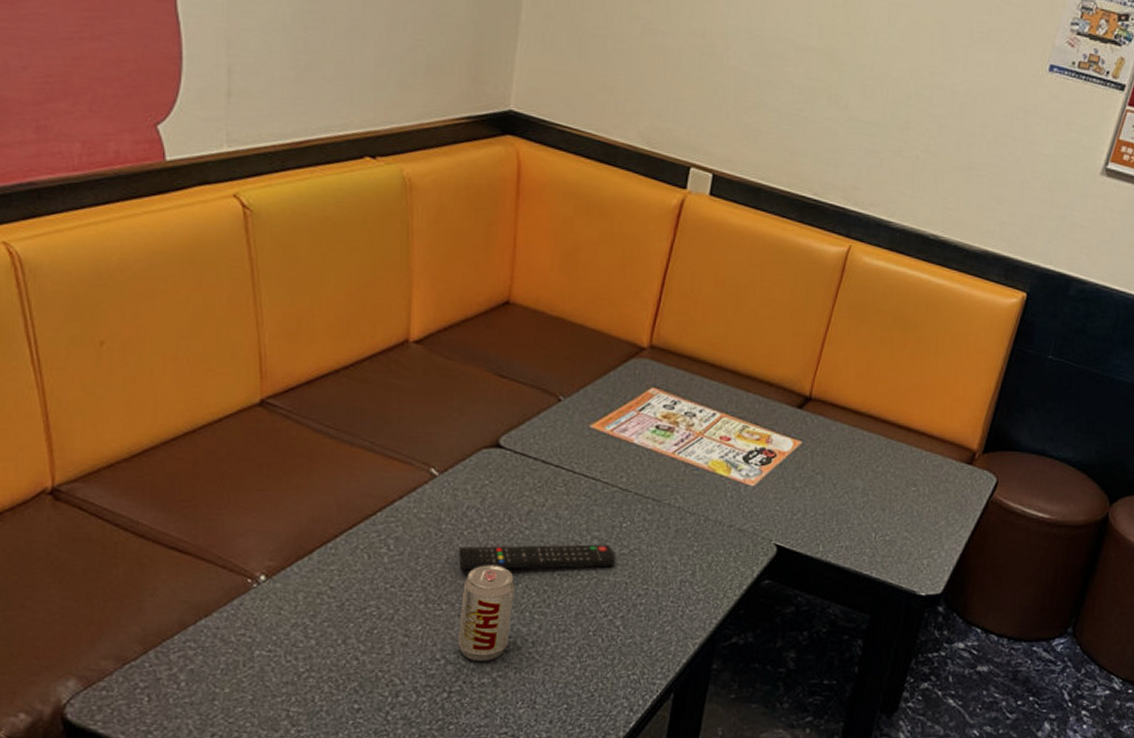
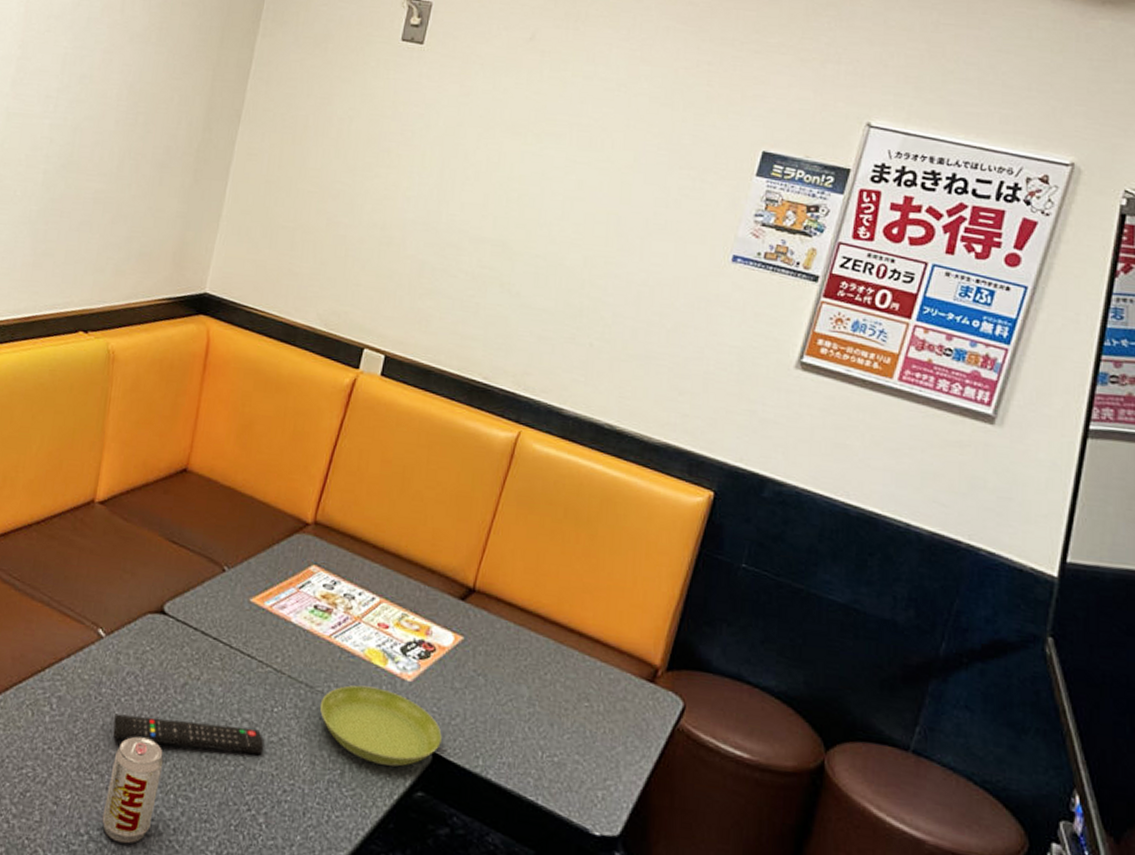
saucer: none [667,494,785,561] -> present [319,685,442,767]

